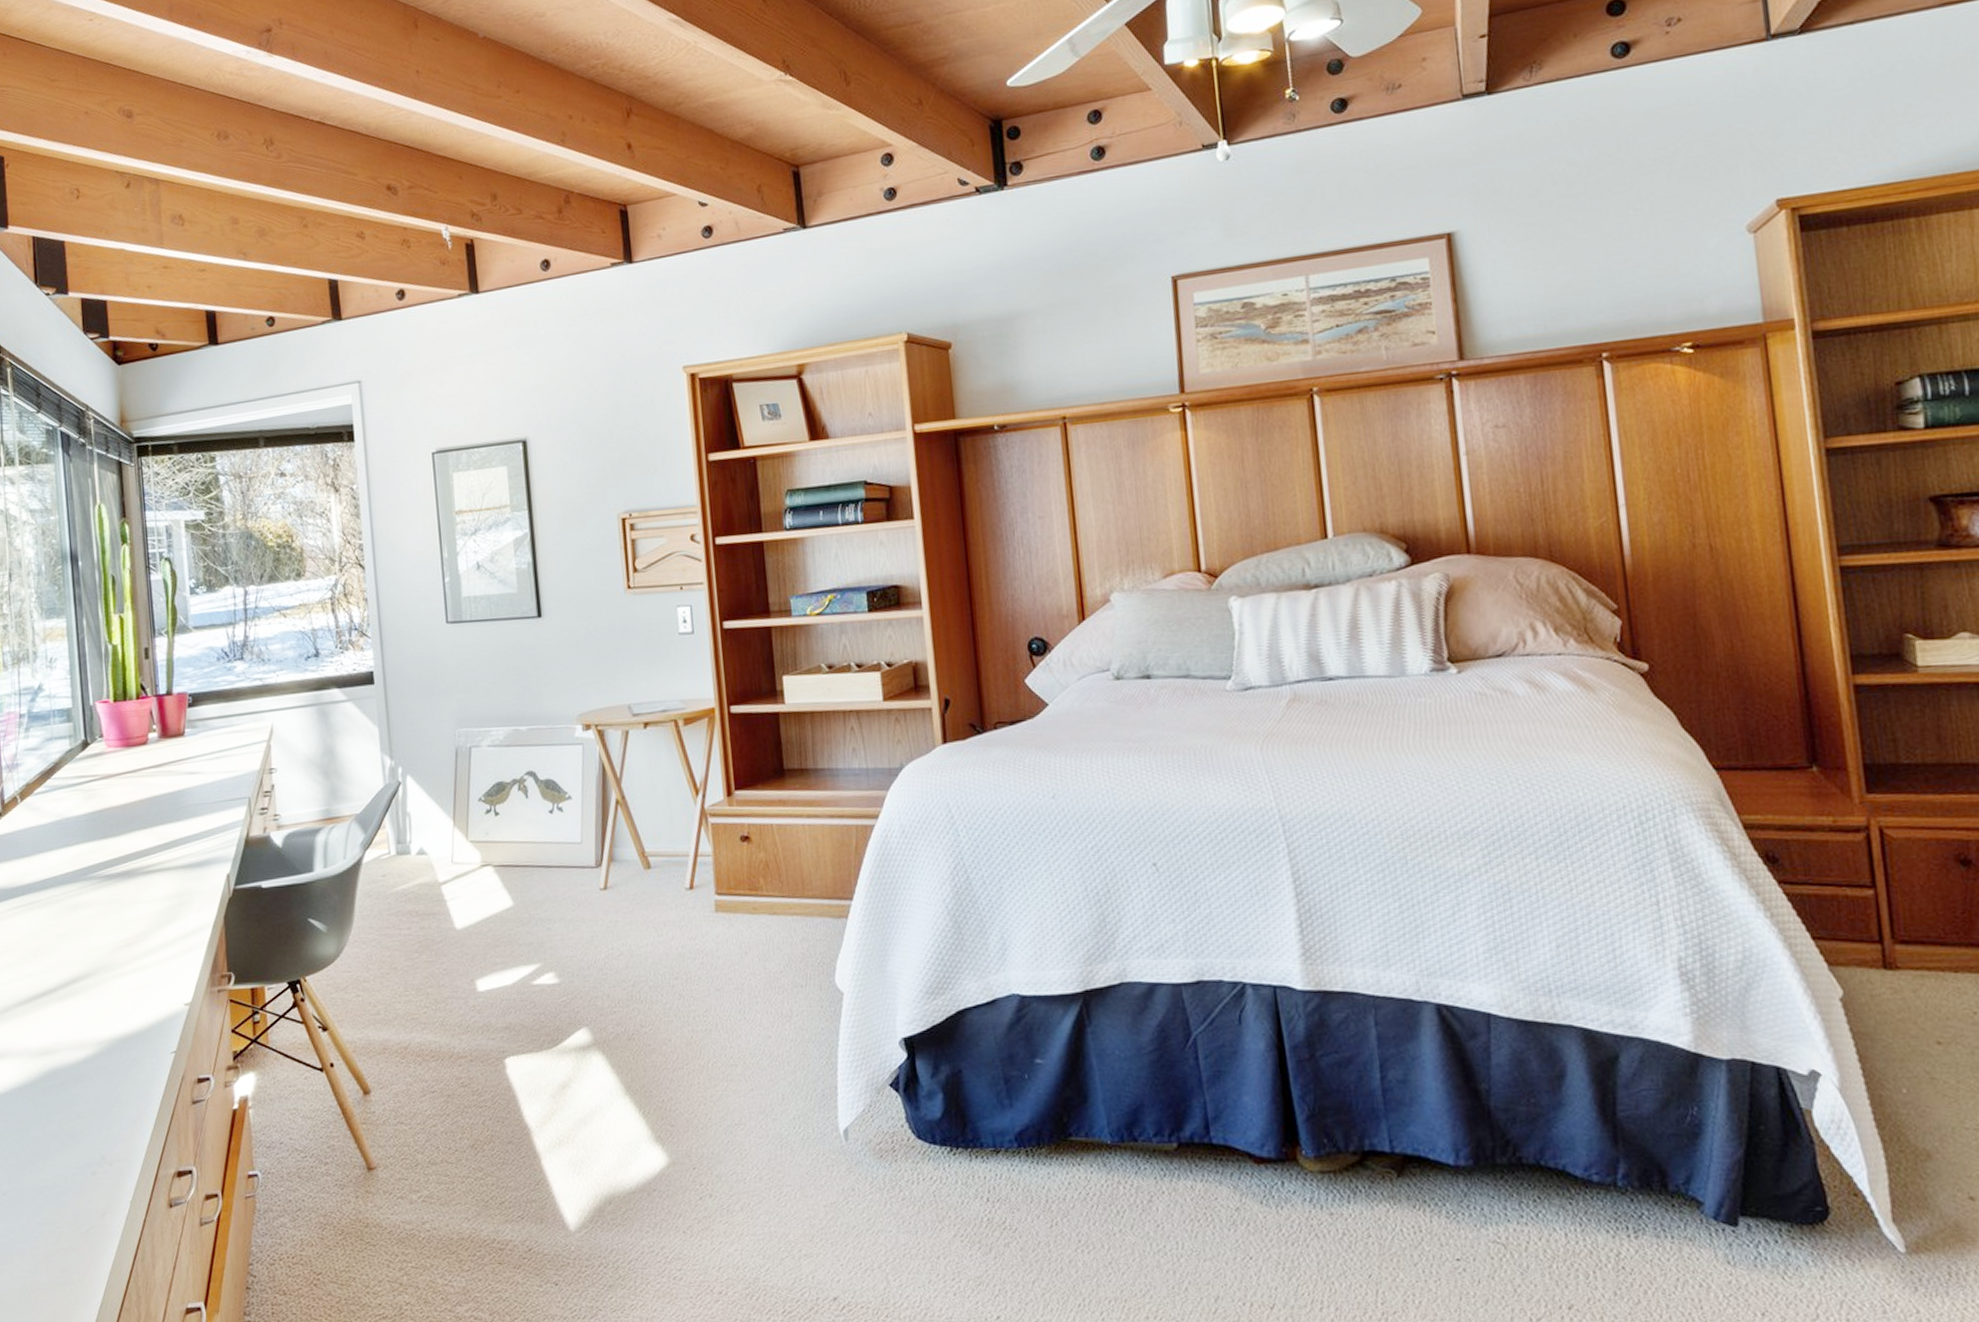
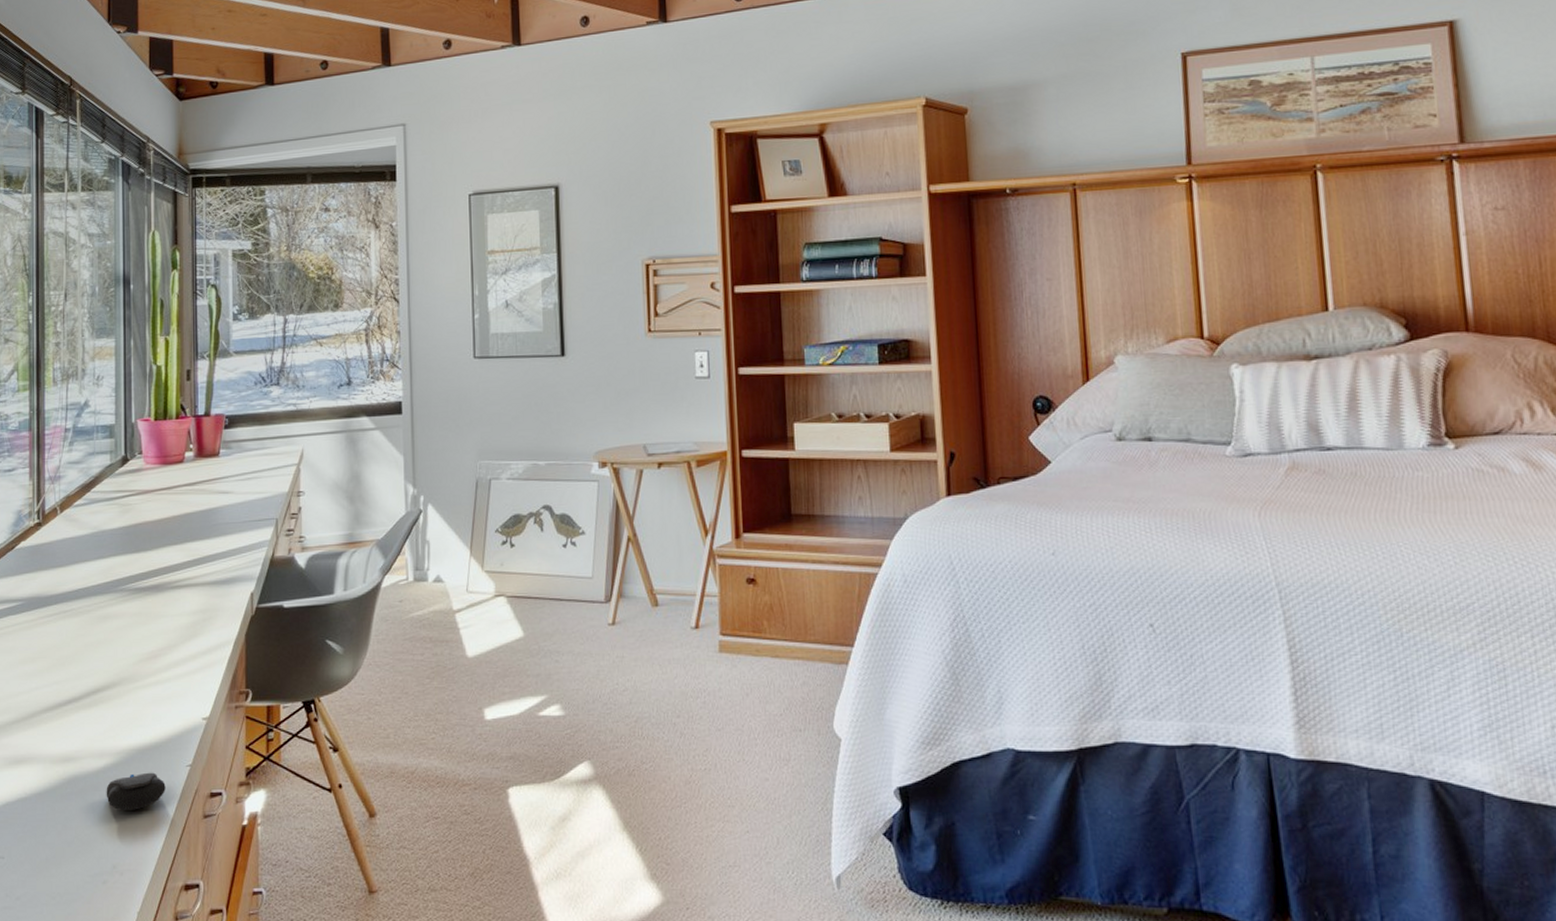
computer mouse: none [88,1061,151,1100] -> present [106,772,166,810]

